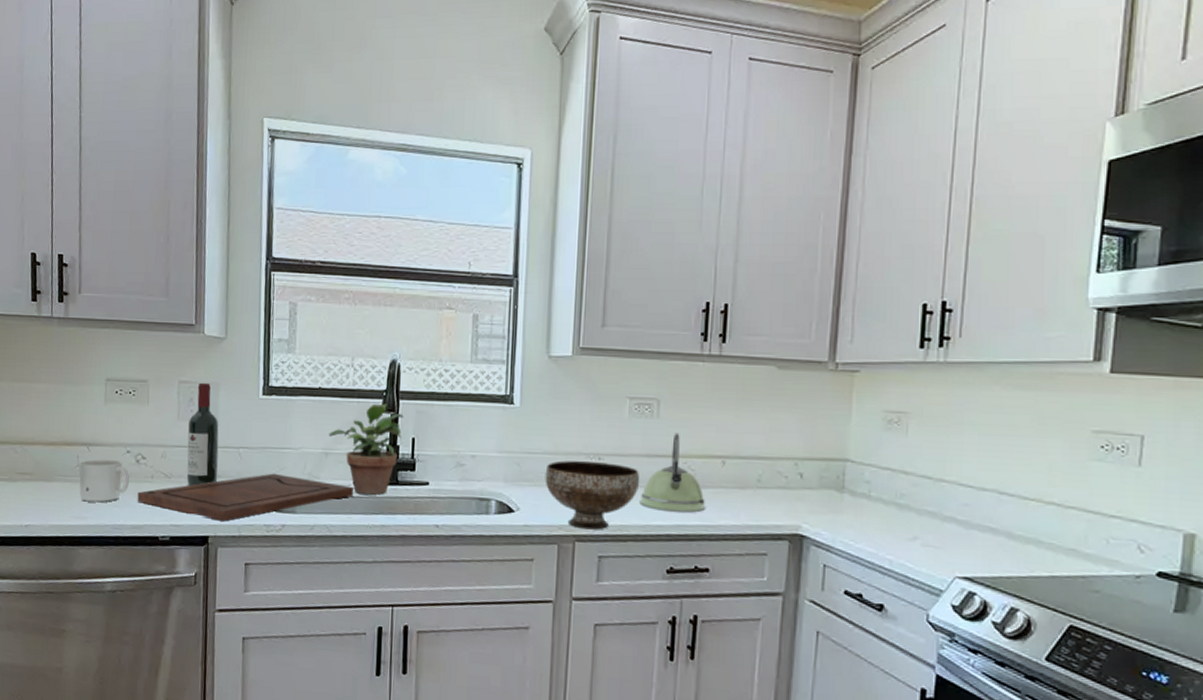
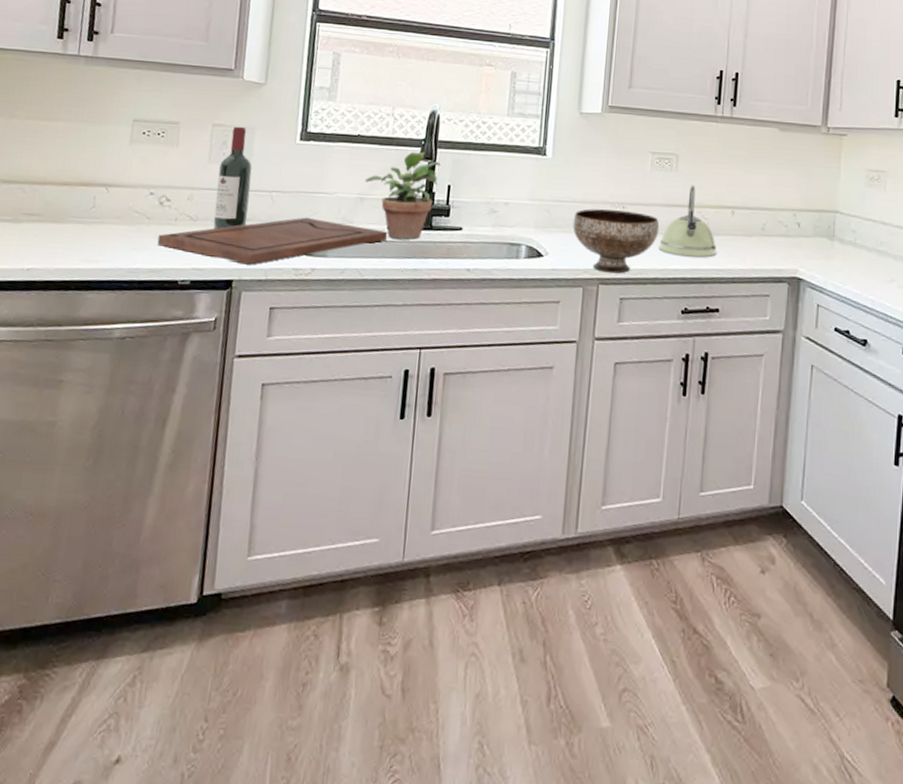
mug: present [78,459,129,503] -> none [93,201,151,246]

